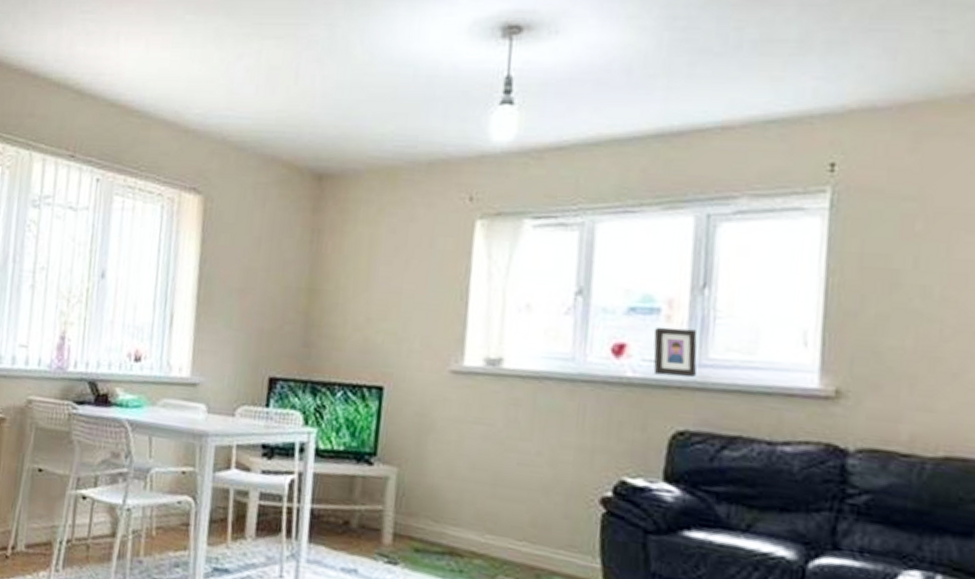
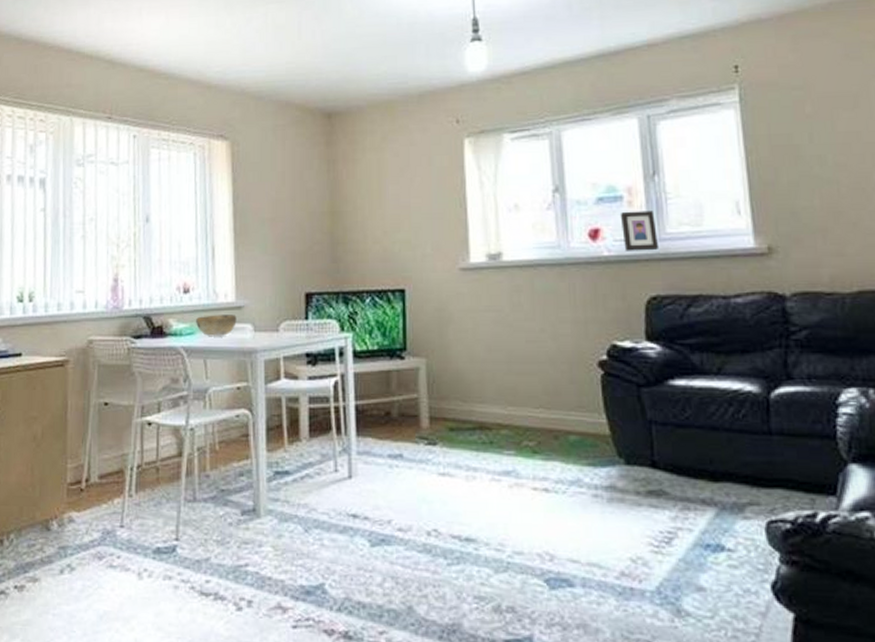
decorative bowl: none [145,388,190,415] -> present [196,315,237,337]

